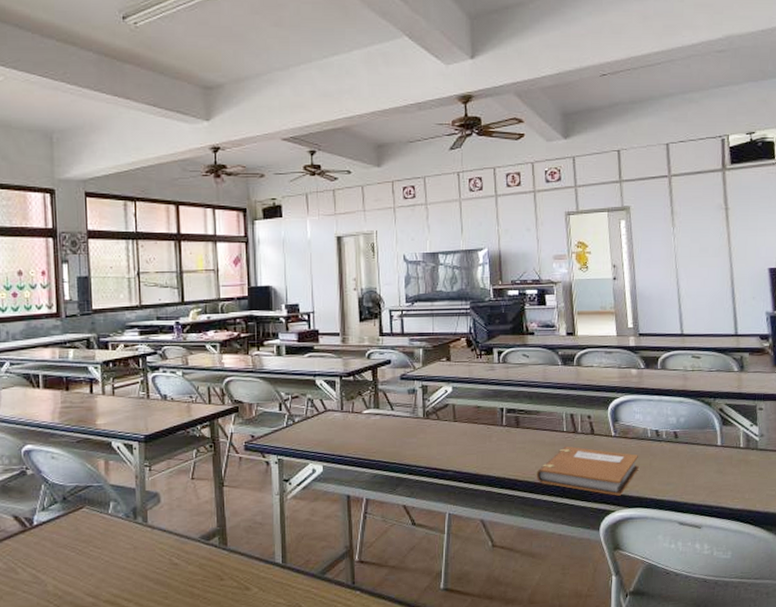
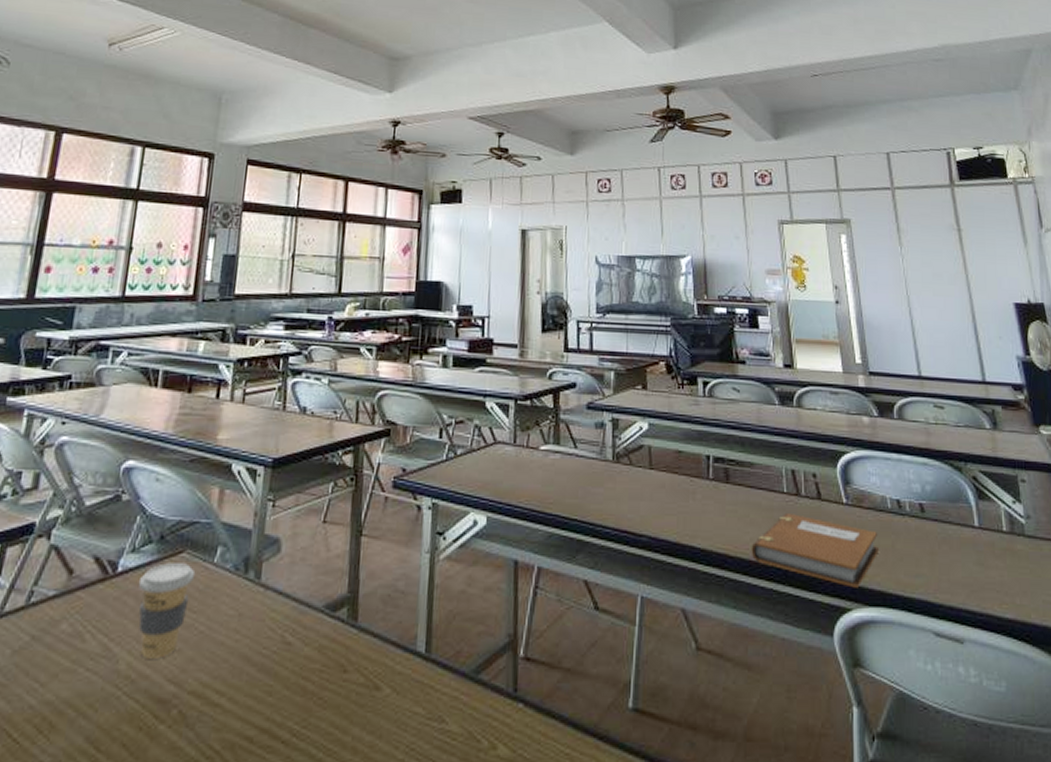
coffee cup: none [53,515,96,582] -> present [139,563,196,659]

